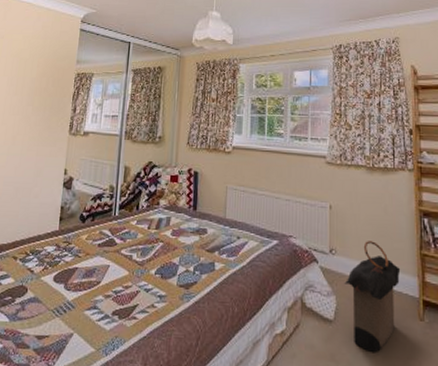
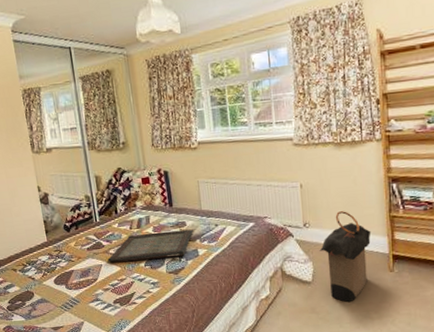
serving tray: none [117,236,215,269] -> present [107,229,194,262]

